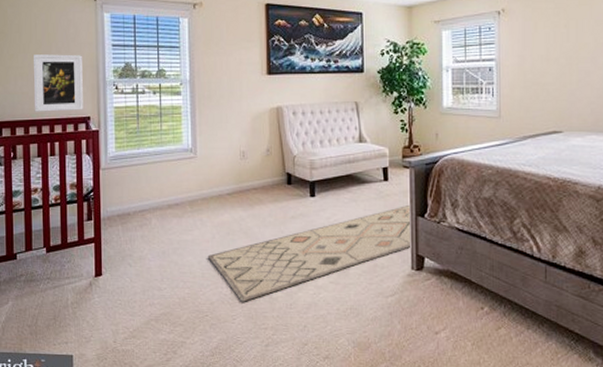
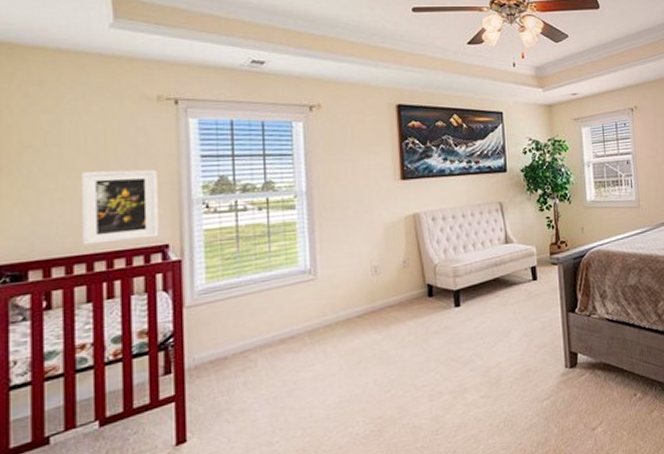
rug: present [207,204,413,302] -> none [333,301,565,439]

